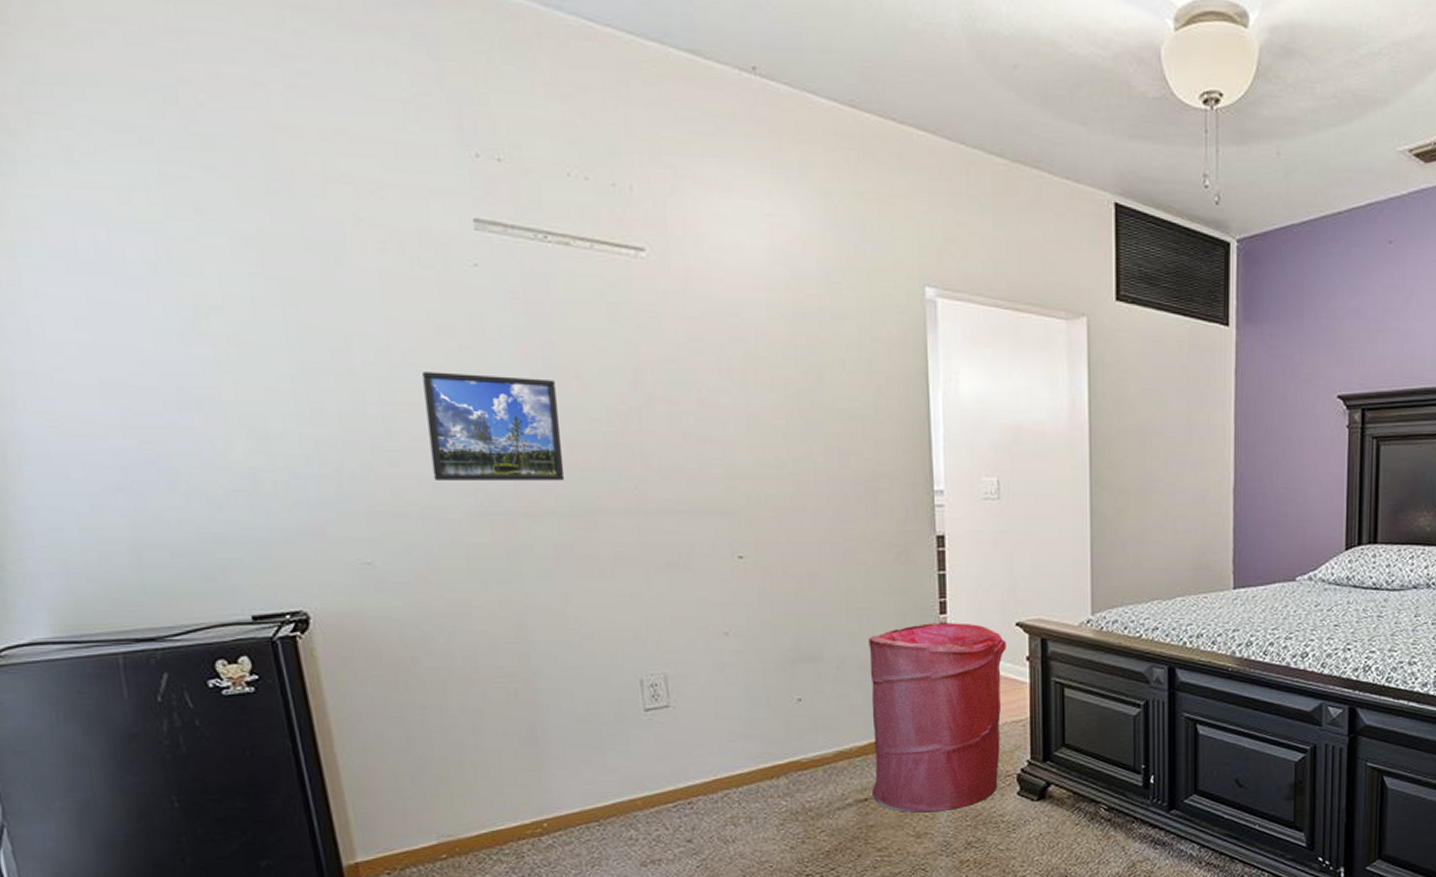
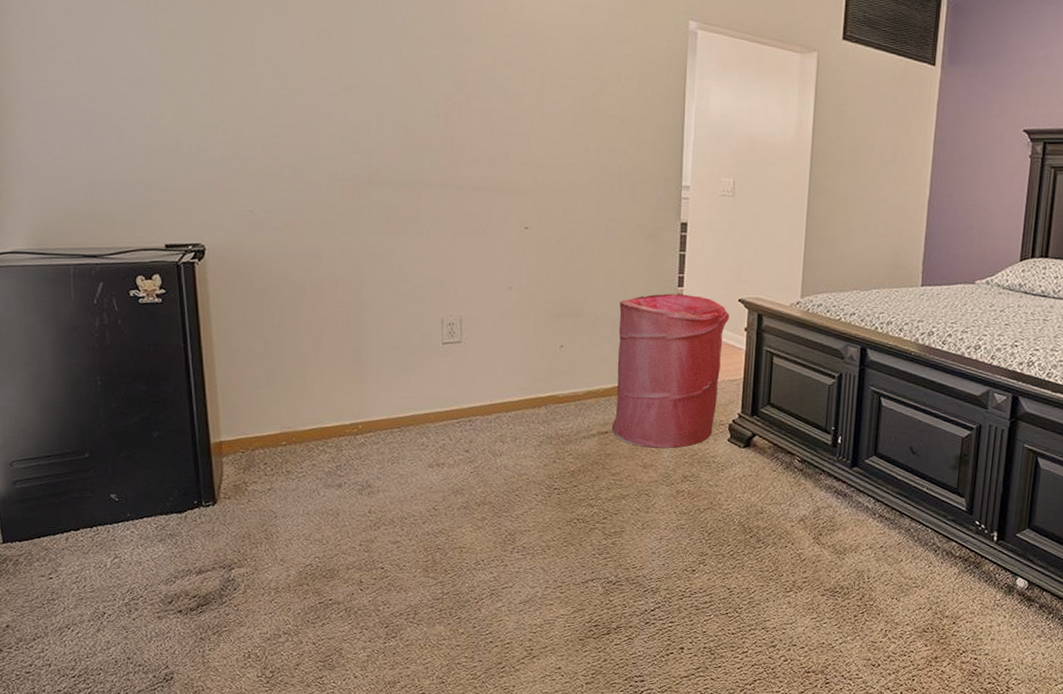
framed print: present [422,372,565,481] -> none [303,66,400,158]

